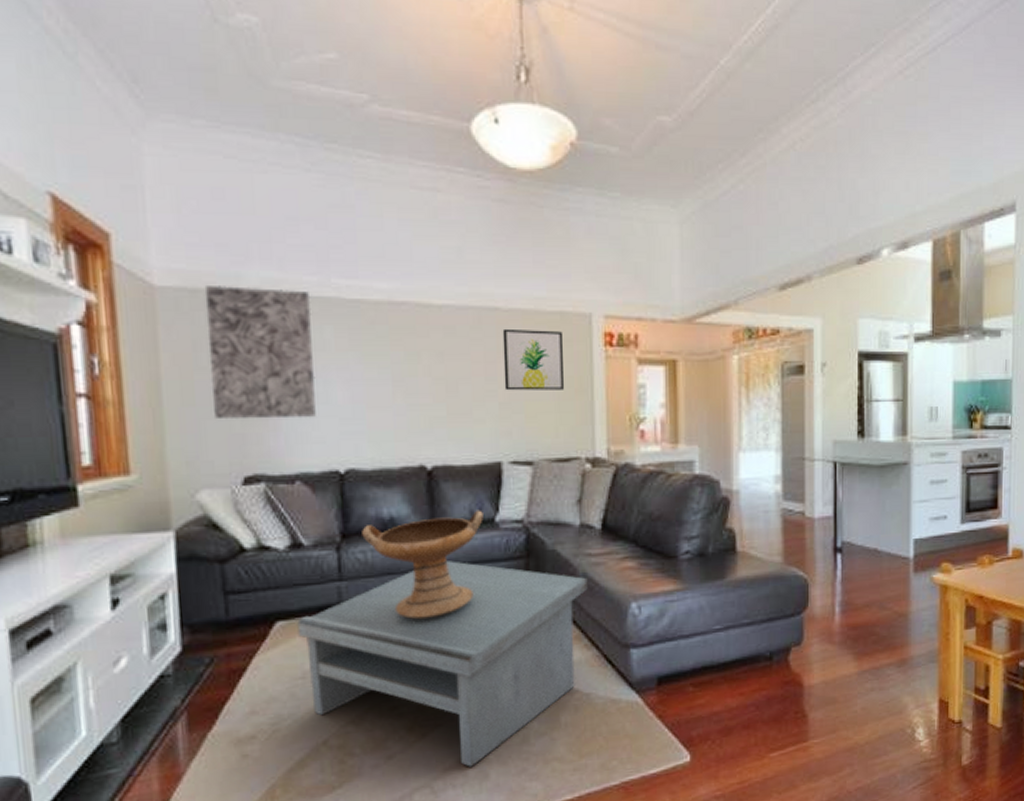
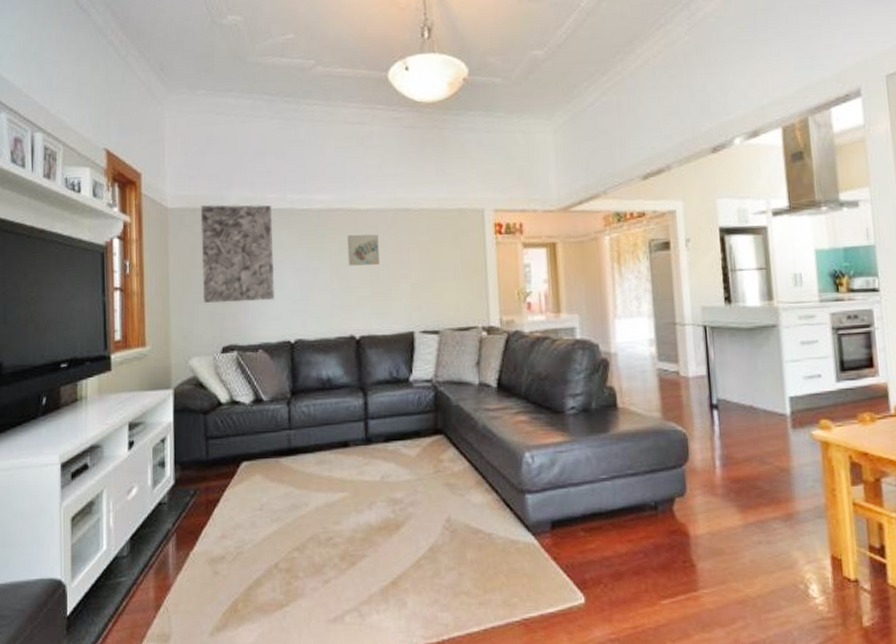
coffee table: present [297,561,588,767] -> none [257,414,487,595]
decorative bowl: present [362,510,483,619] -> none [306,371,400,462]
wall art: none [415,337,458,377] -> present [347,234,380,266]
wall art: present [502,328,565,391] -> none [413,224,464,274]

